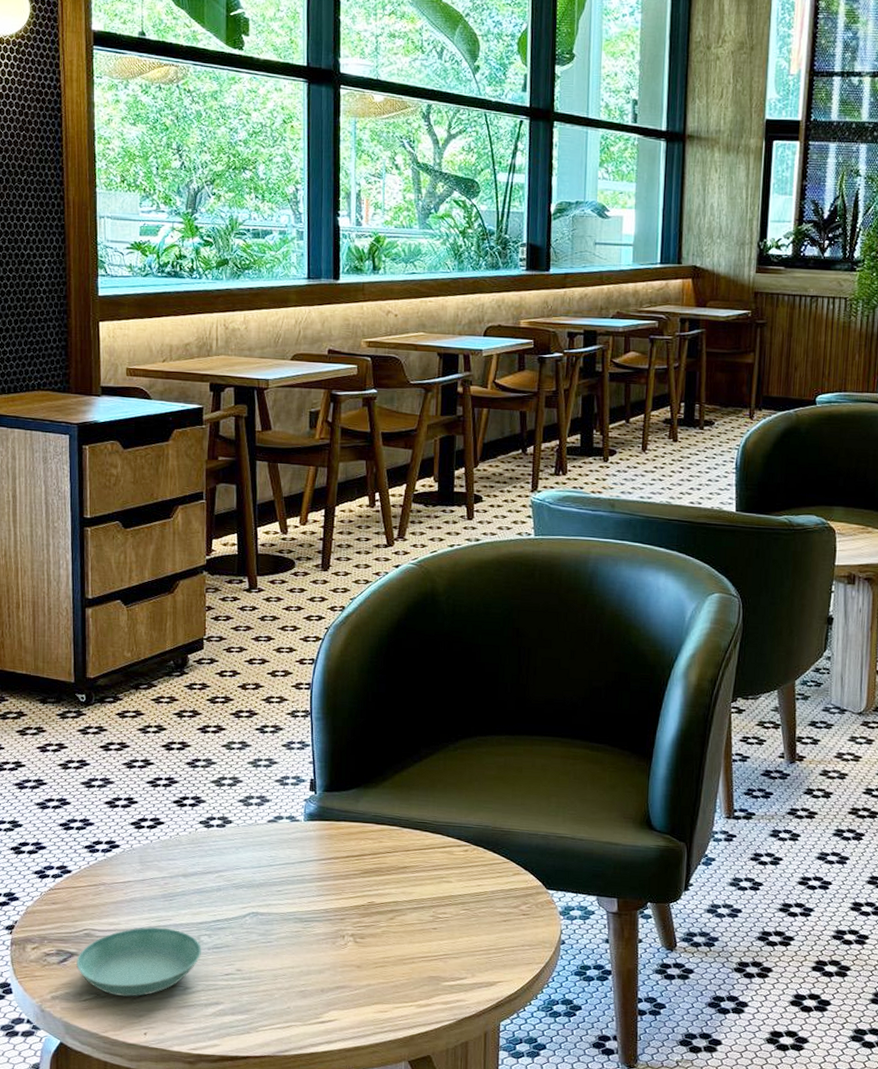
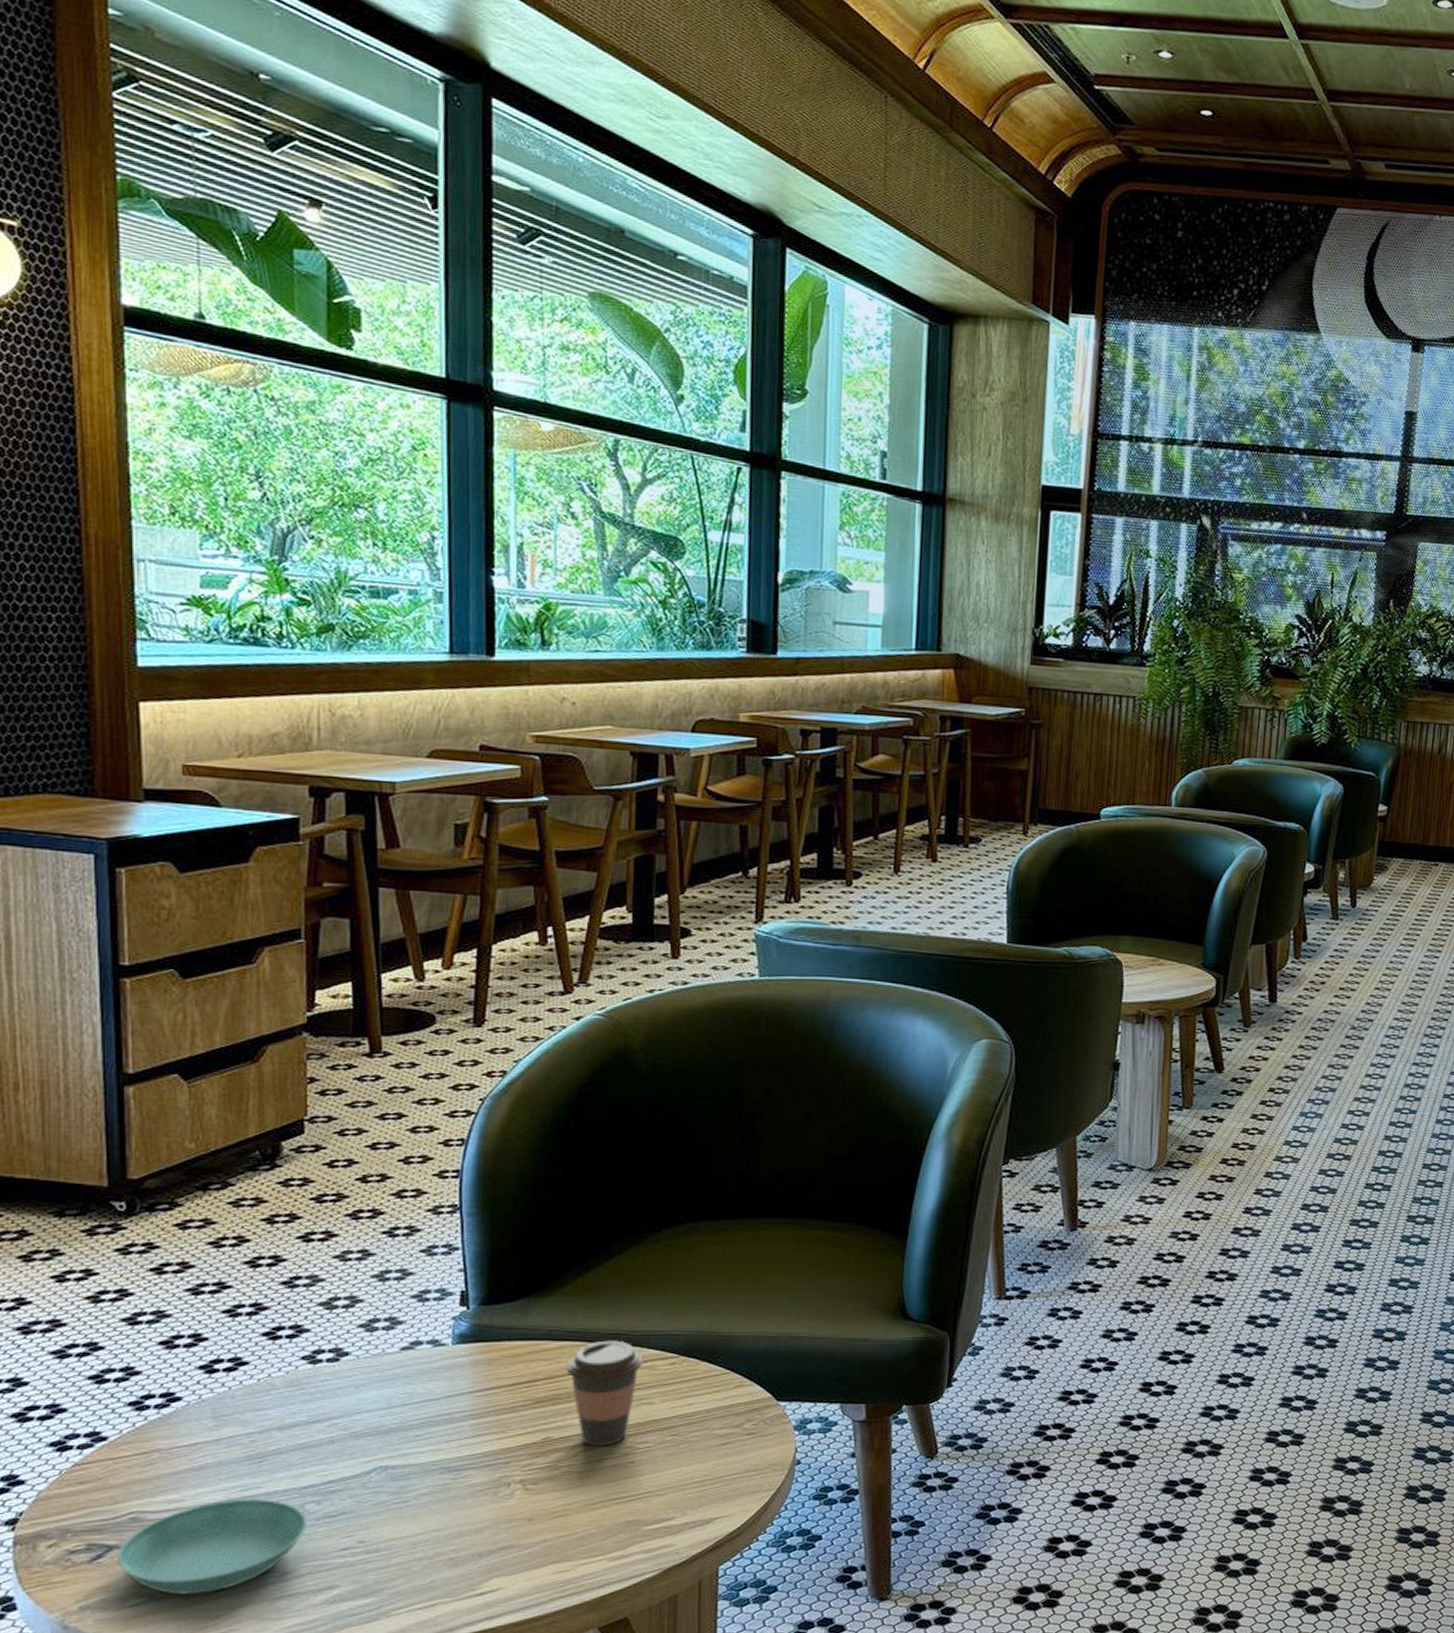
coffee cup: none [386,827,443,914] -> present [565,1340,643,1447]

